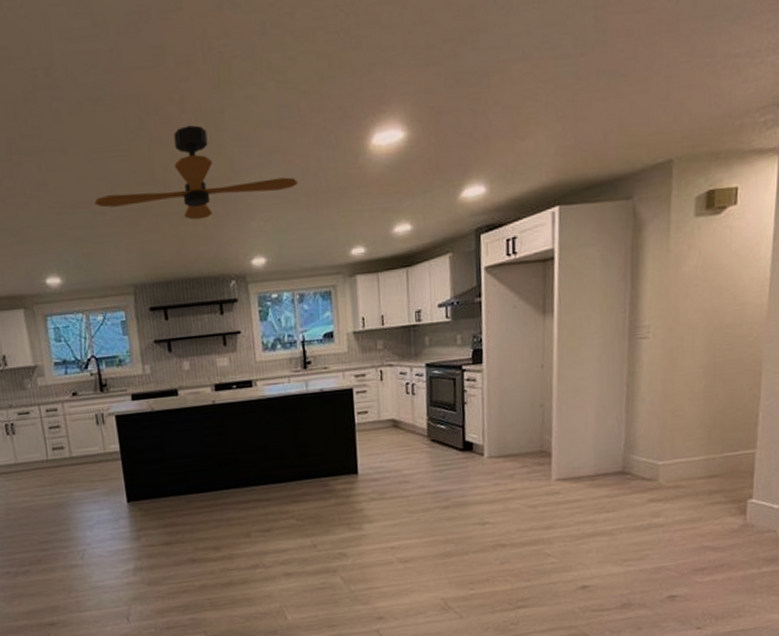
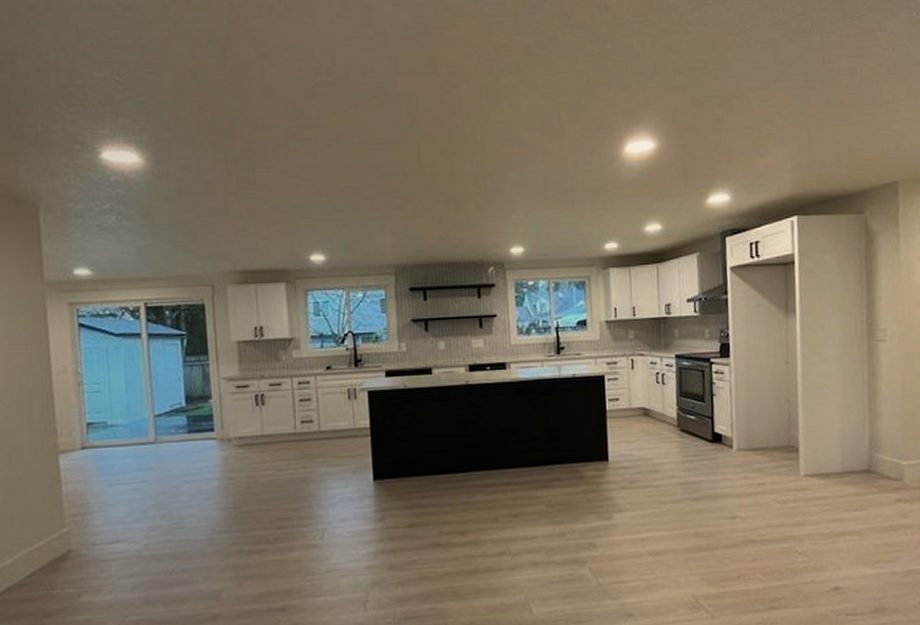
ceiling fan: present [94,125,299,220] -> none [363,125,557,209]

